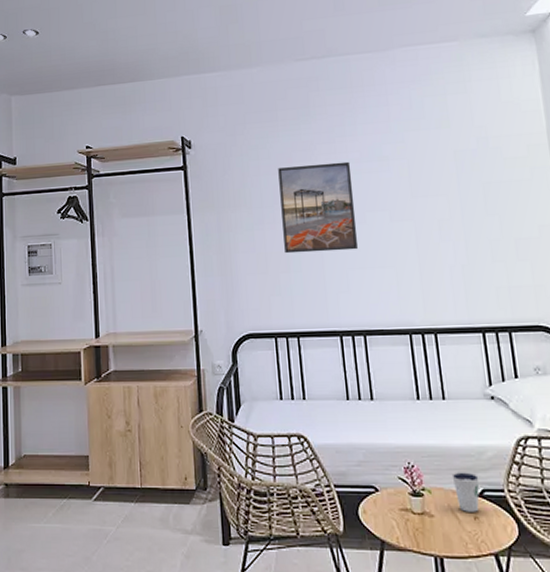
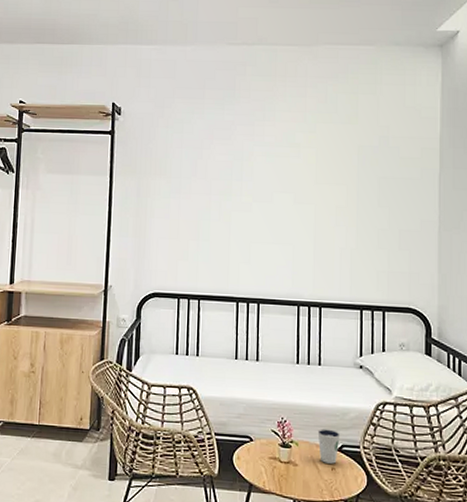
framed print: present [278,161,359,254] -> none [196,143,266,226]

